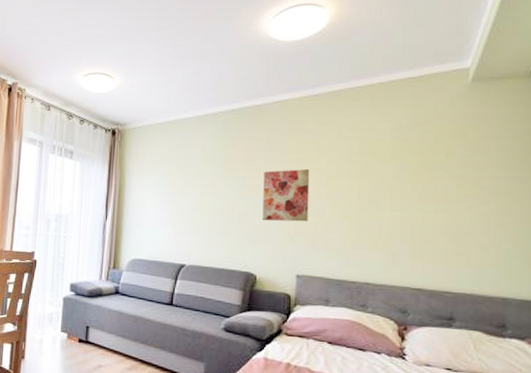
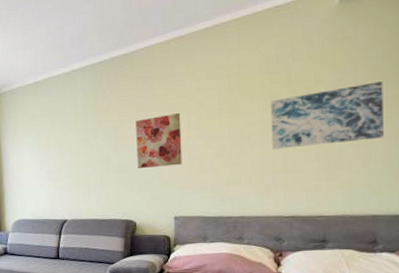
wall art: none [400,162,514,219] -> present [271,81,384,150]

